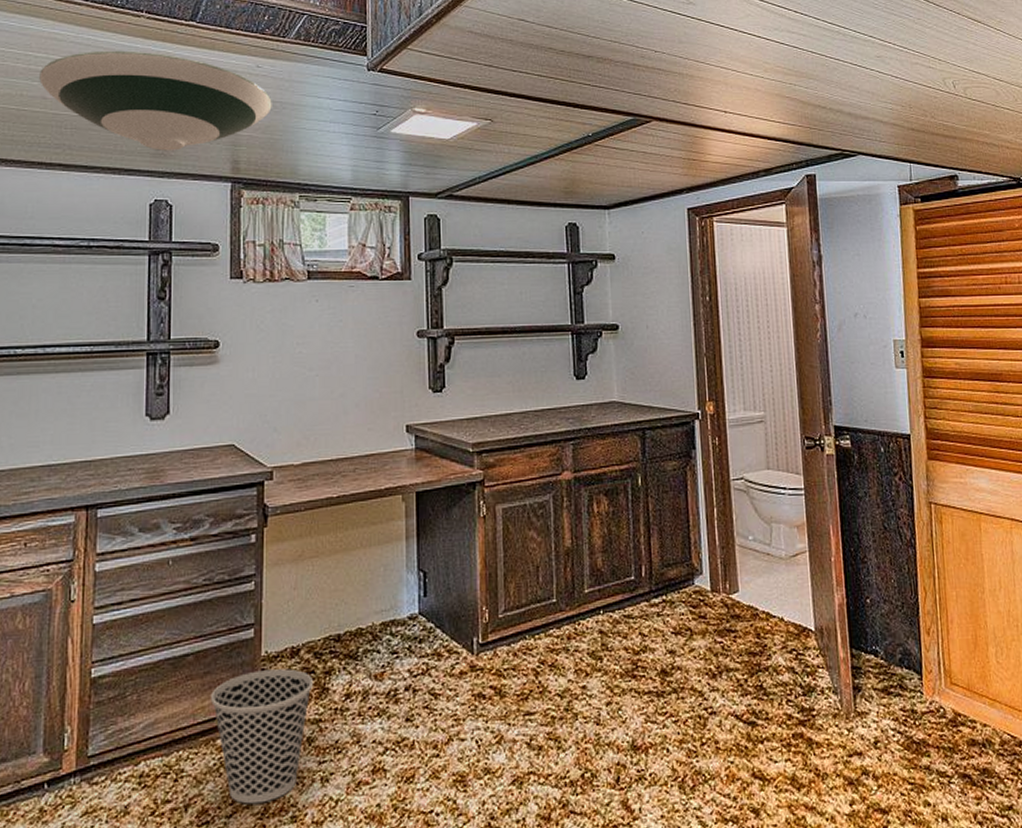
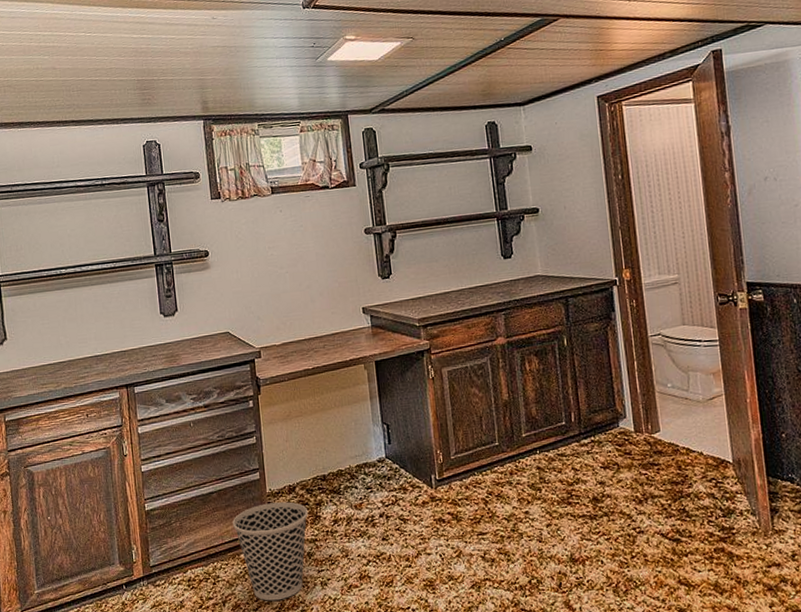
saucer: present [39,50,272,151] -> none [48,18,228,101]

